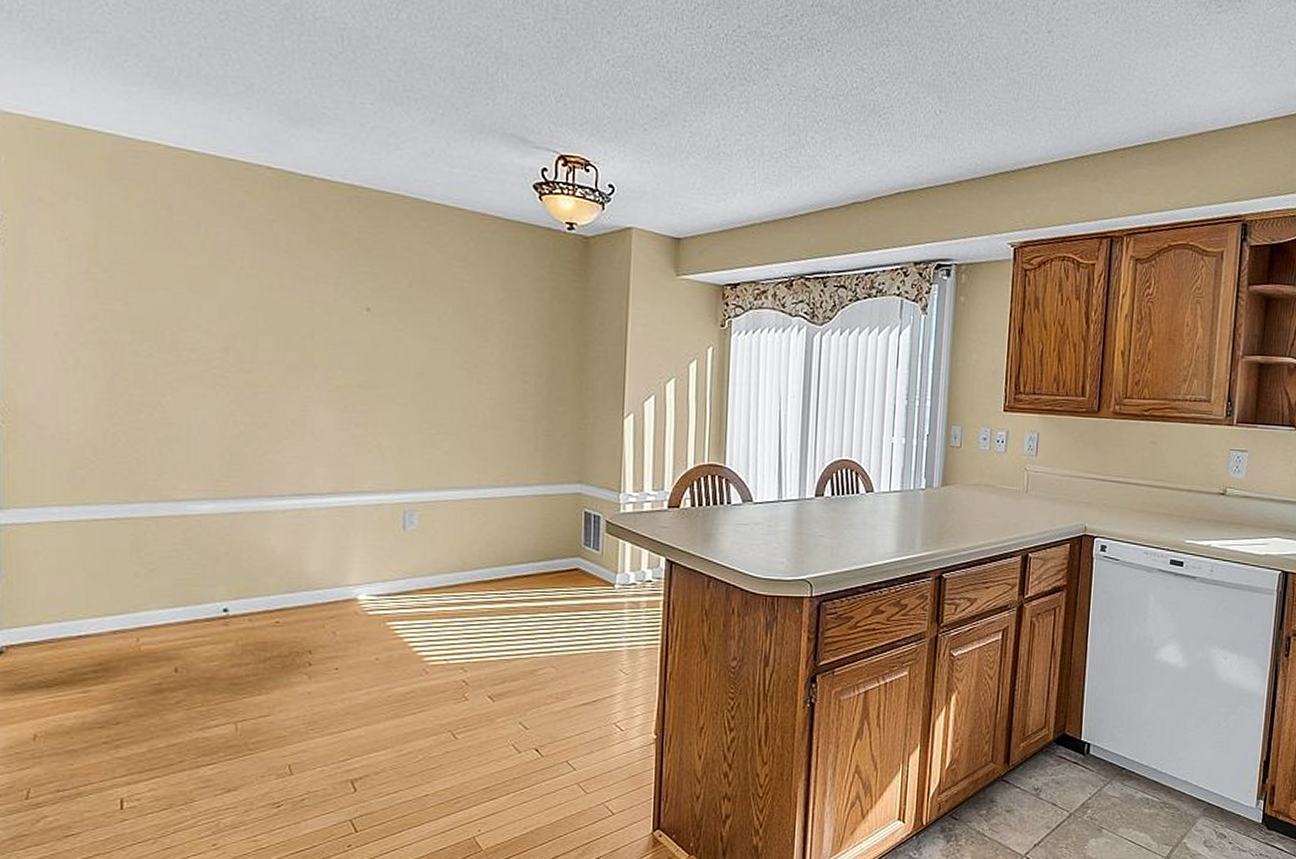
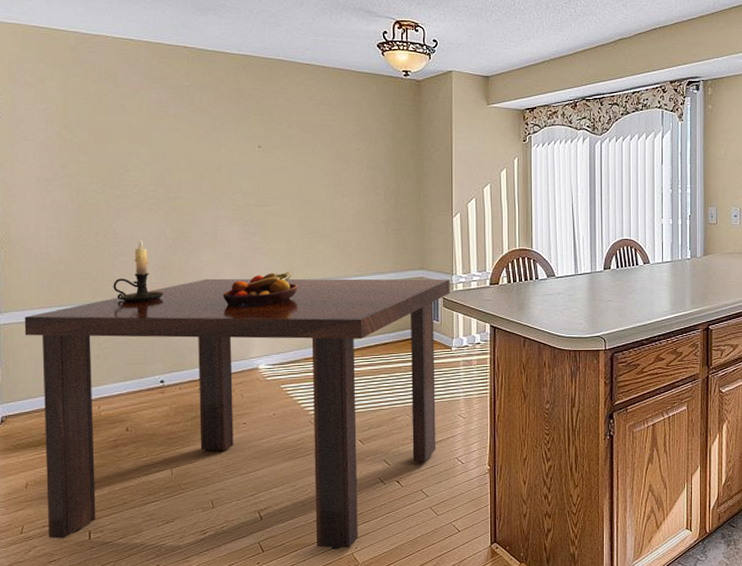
dining table: none [34,479,616,832] -> present [24,278,450,549]
candle holder: none [160,422,230,506] -> present [113,239,163,303]
fruit bowl: none [311,475,415,520] -> present [222,271,298,308]

